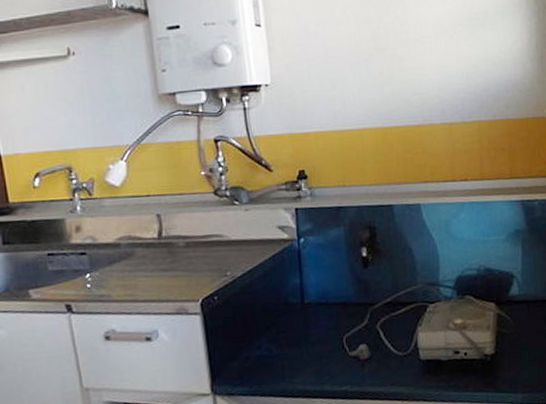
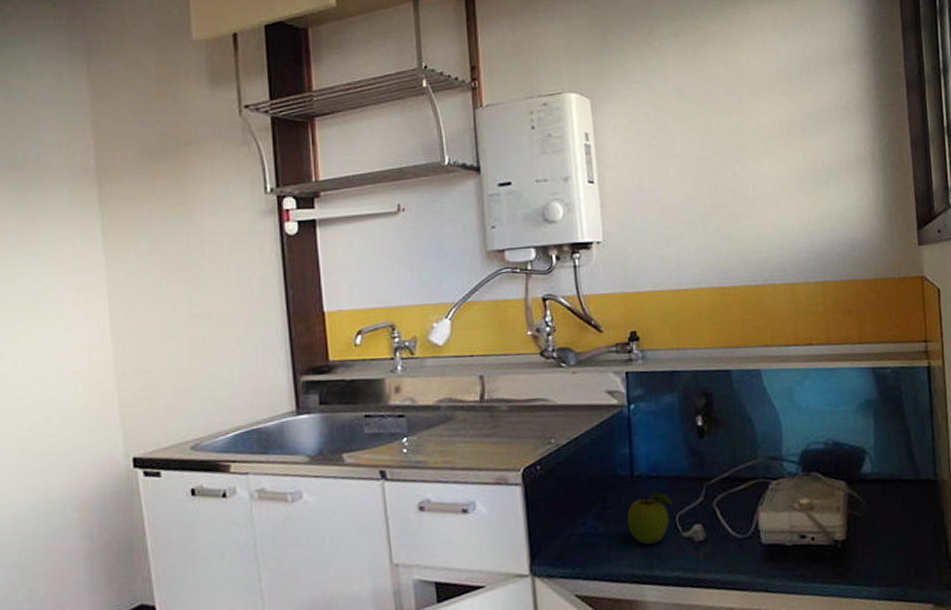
fruit: none [299,316,341,364] -> present [627,491,673,545]

